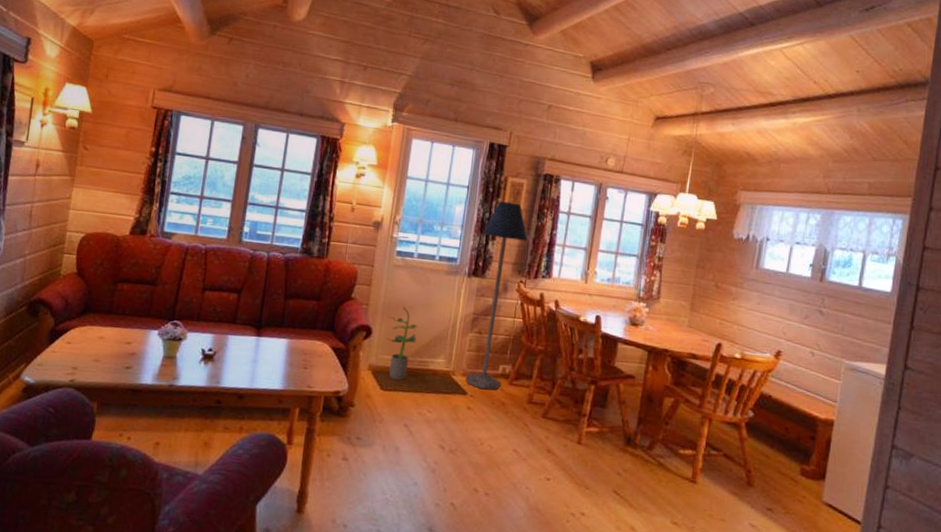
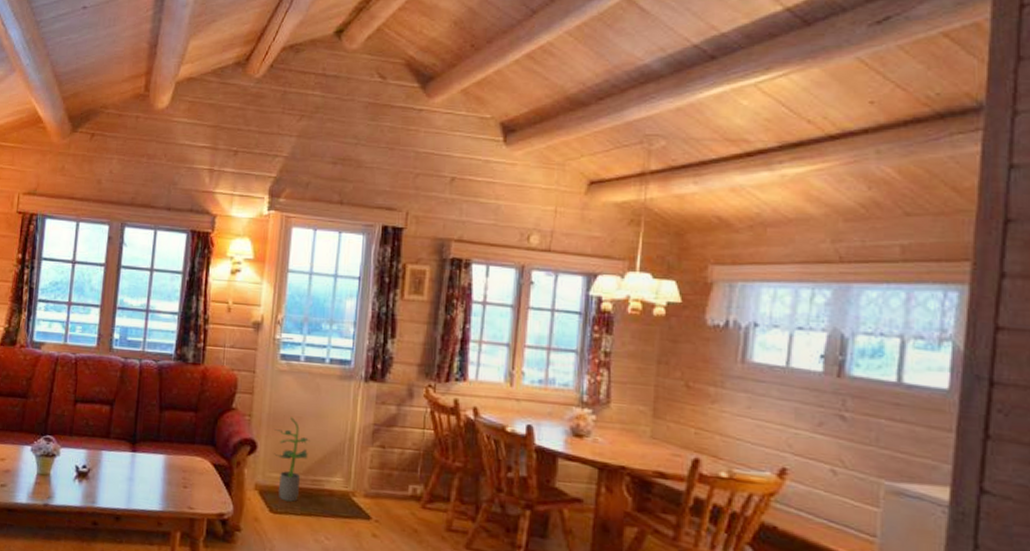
floor lamp: present [465,201,528,390] -> none [368,292,435,514]

